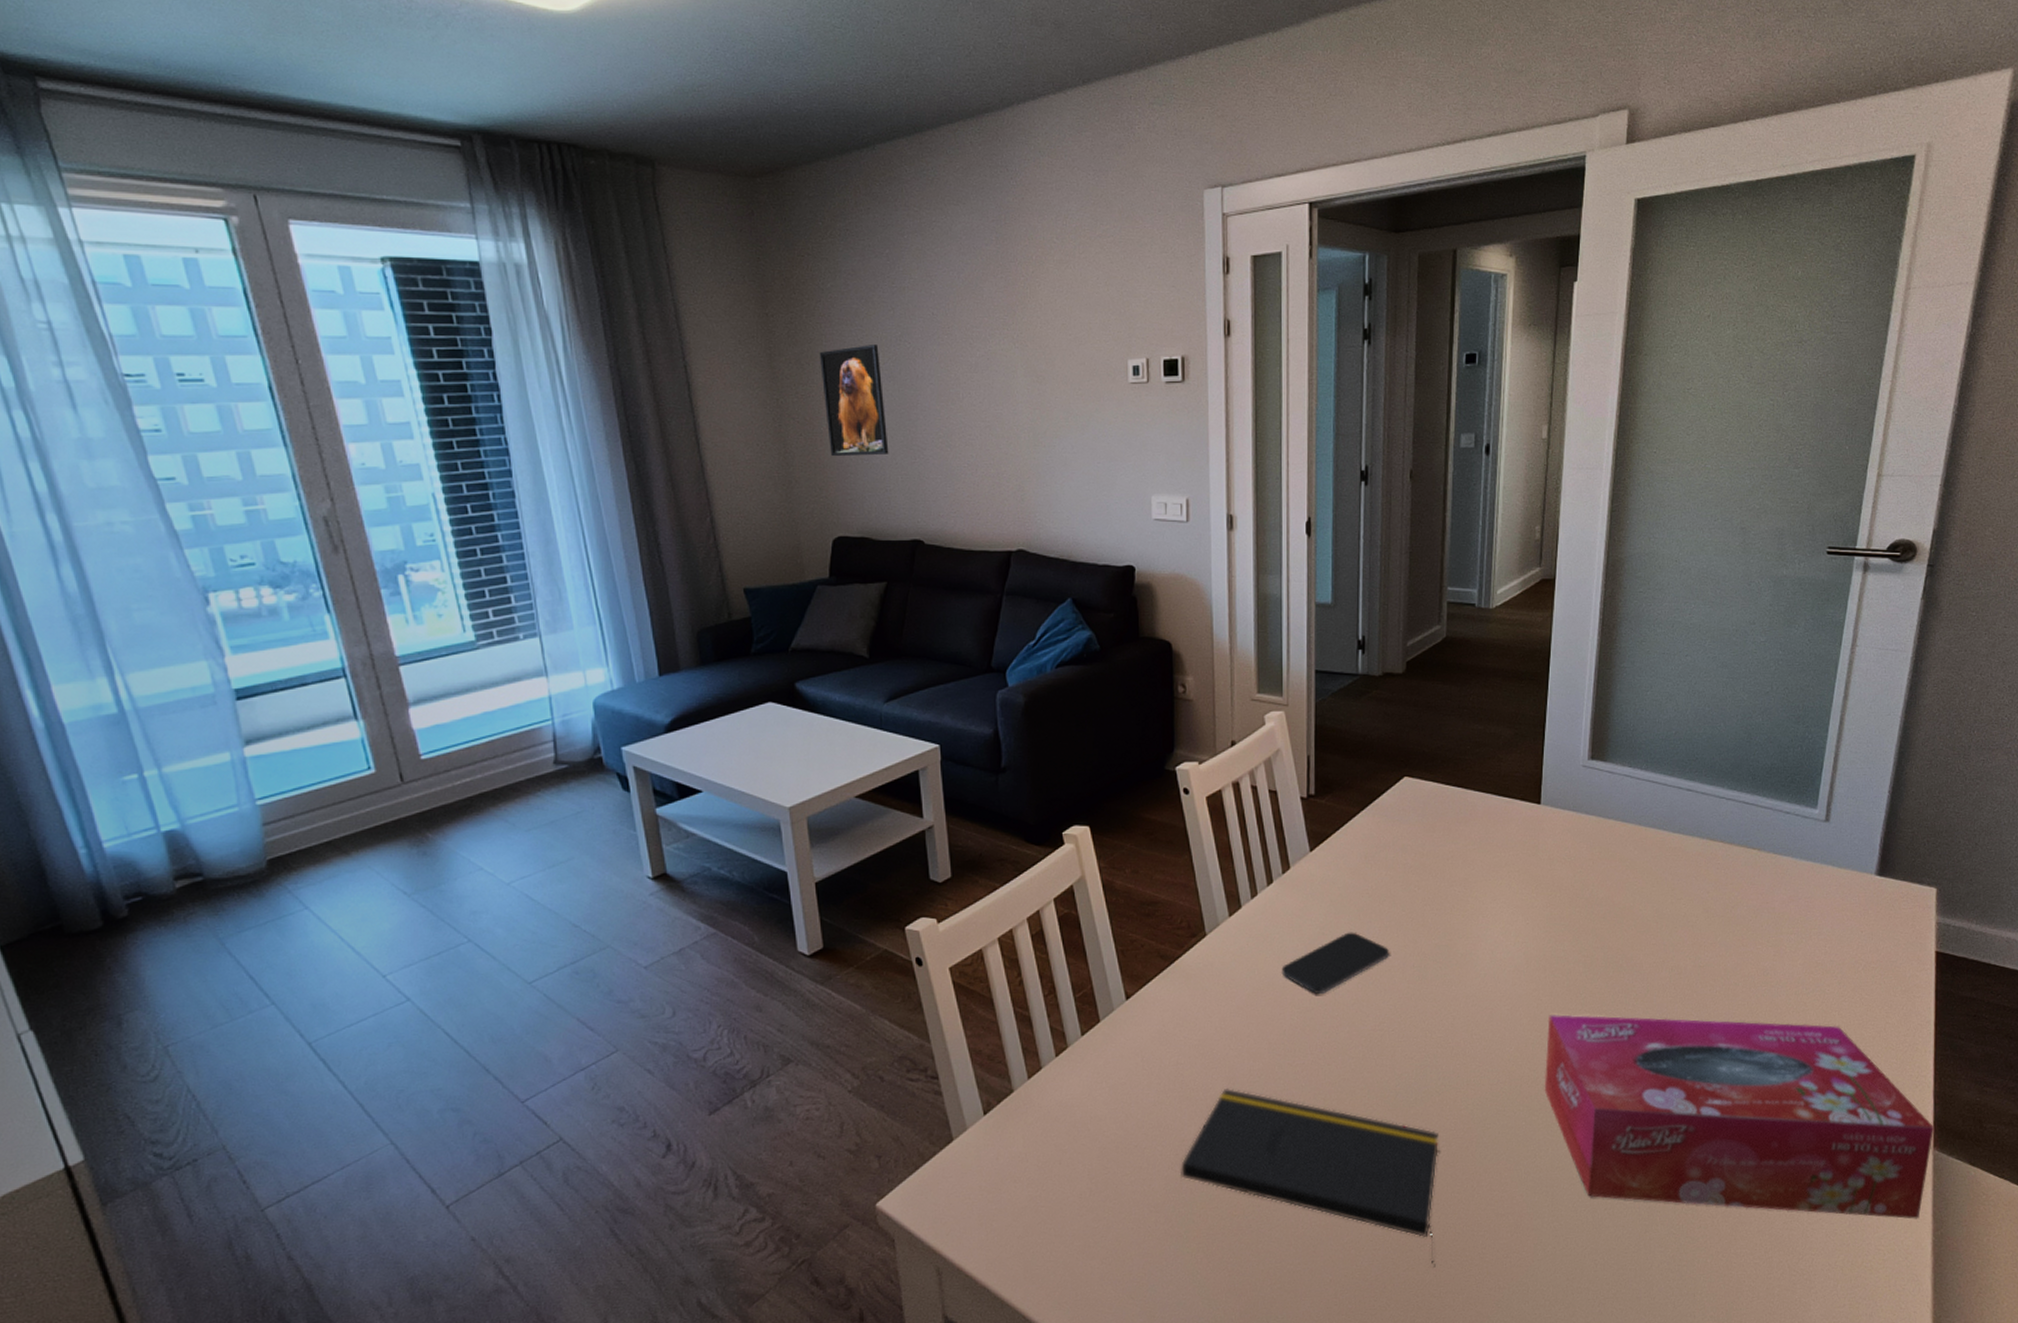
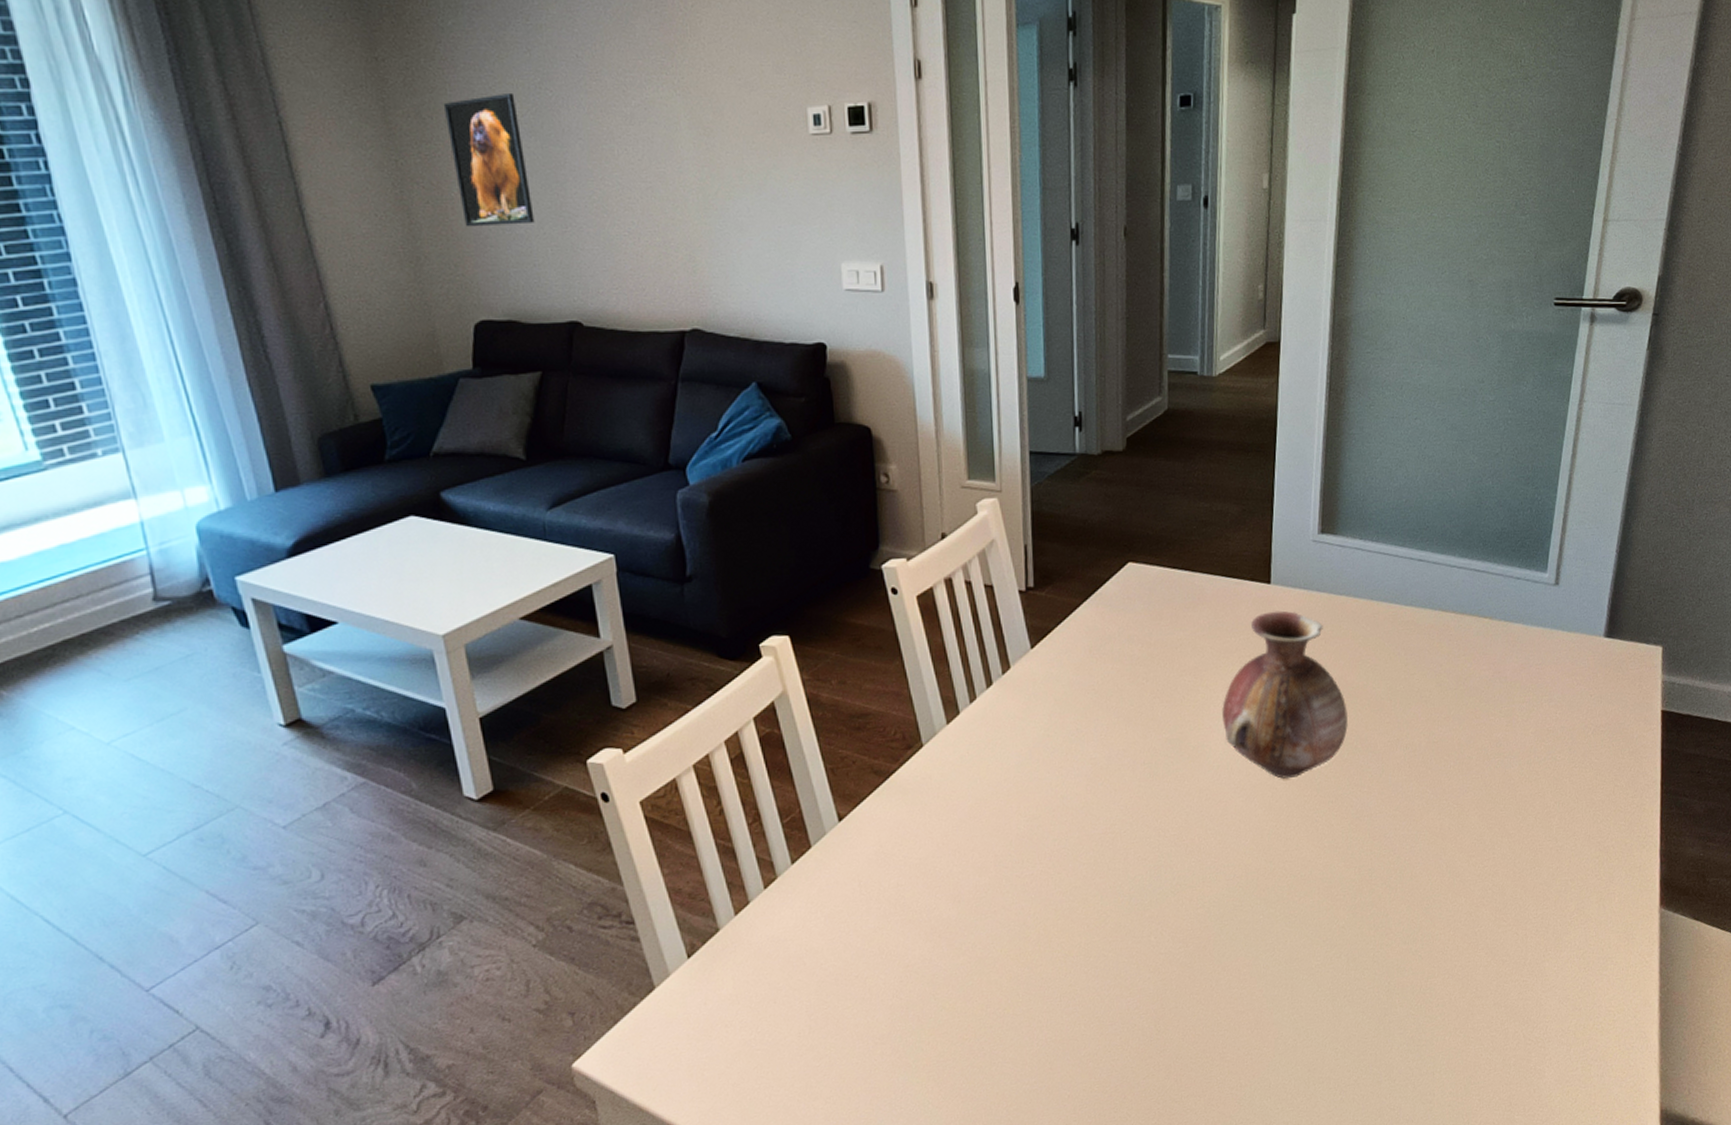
notepad: present [1181,1087,1438,1268] -> none [906,906,1176,1073]
smartphone: present [1281,932,1389,995] -> none [1005,731,1118,801]
vase: none [1490,830,1614,991] -> present [1222,610,1348,779]
tissue box: present [1544,1014,1935,1219] -> none [1281,792,1661,986]

